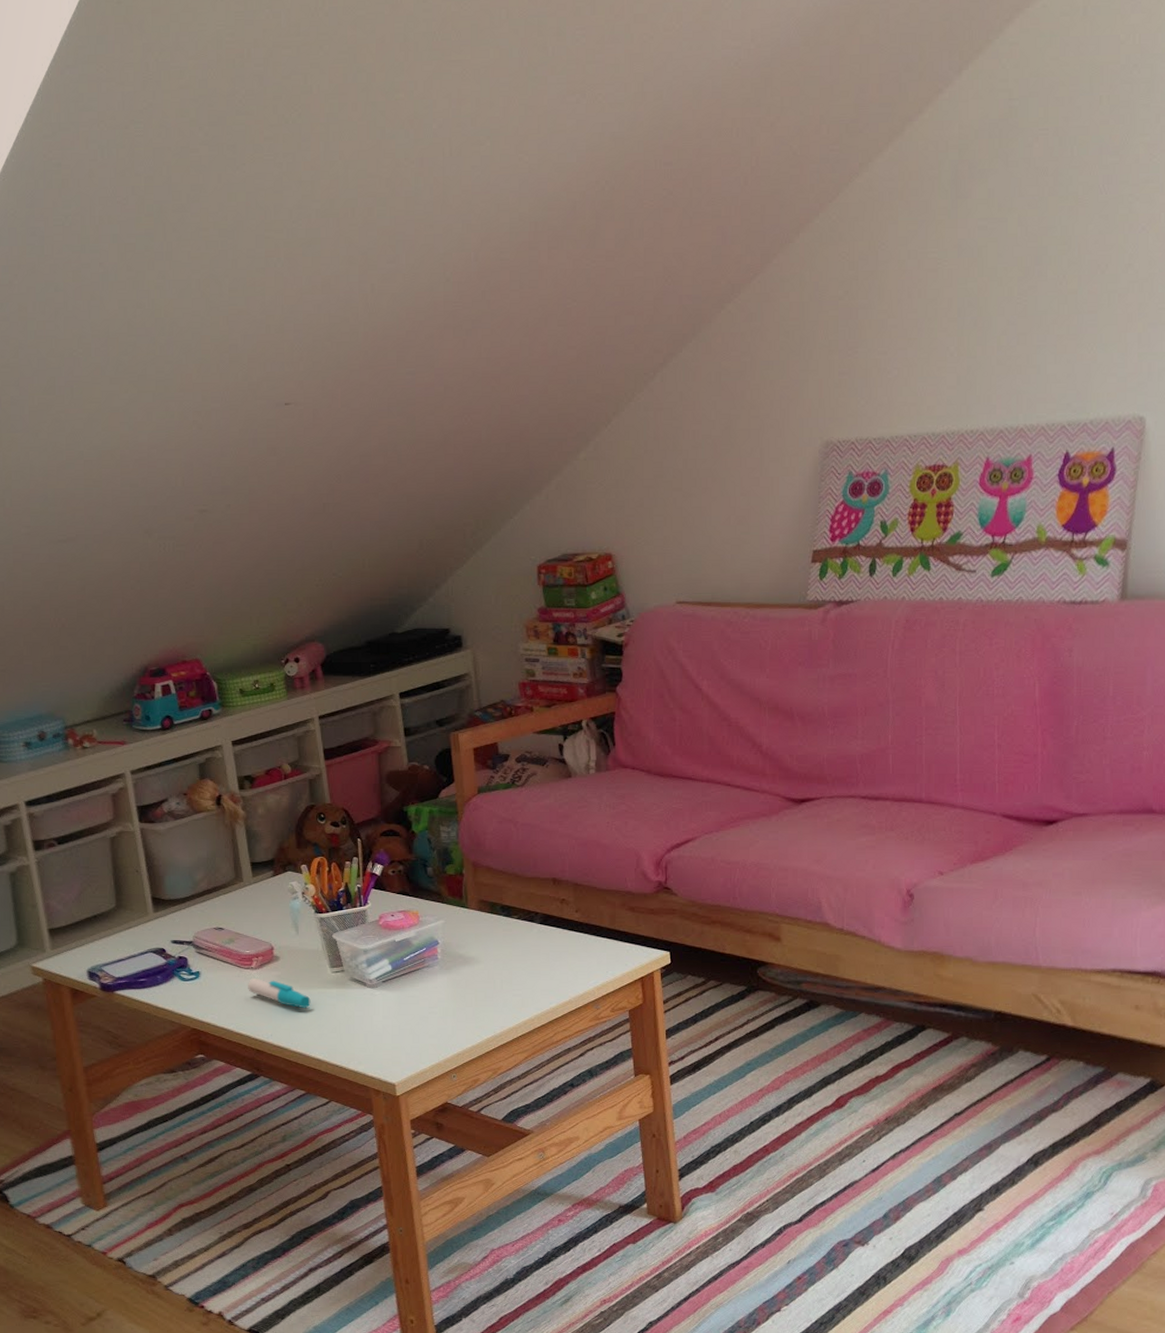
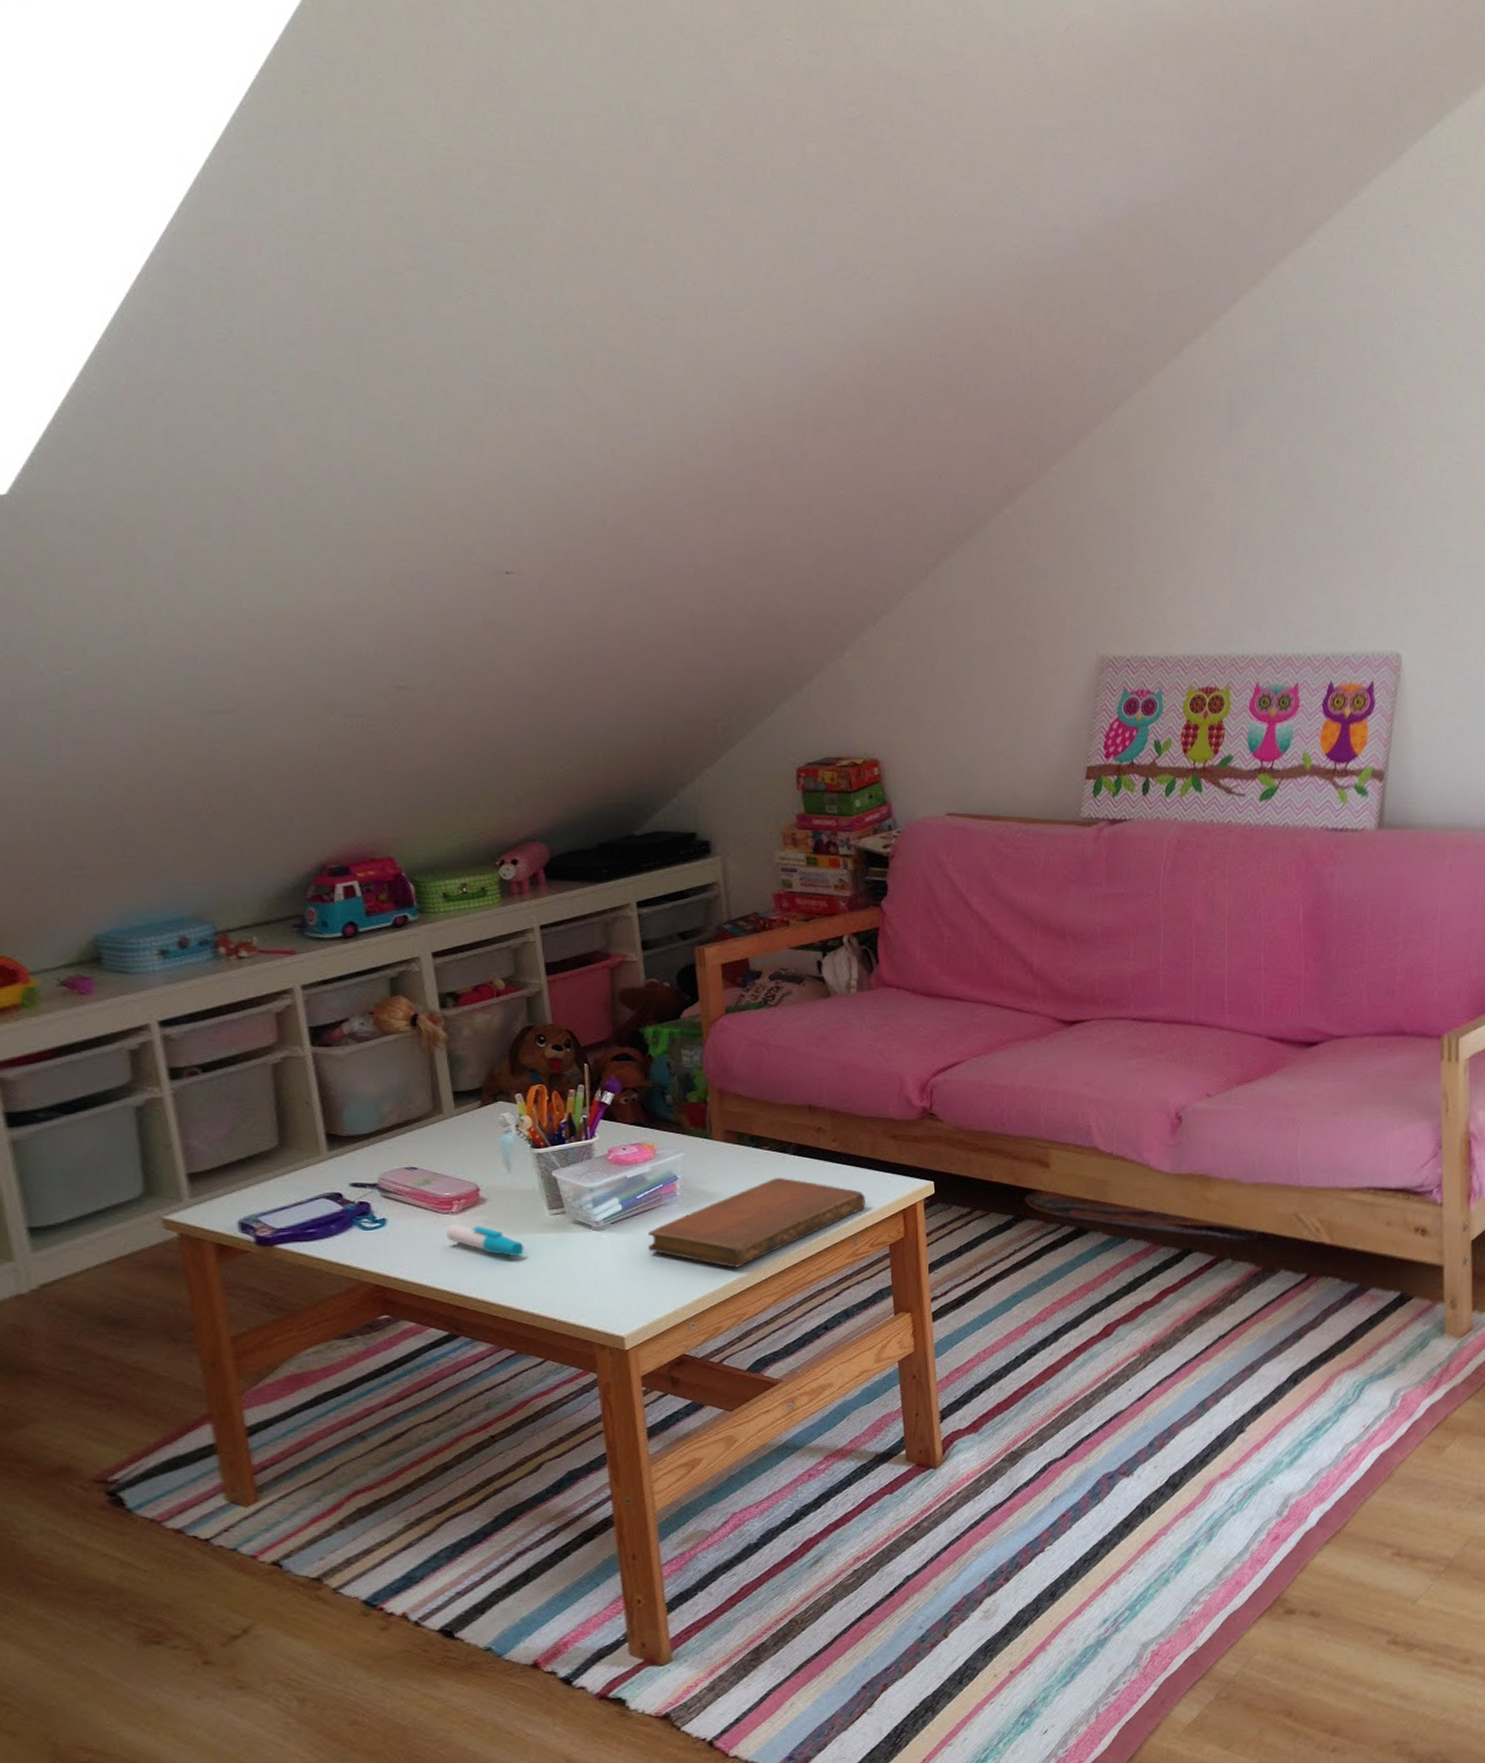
notebook: none [413,944,606,1026] -> present [647,1177,866,1268]

